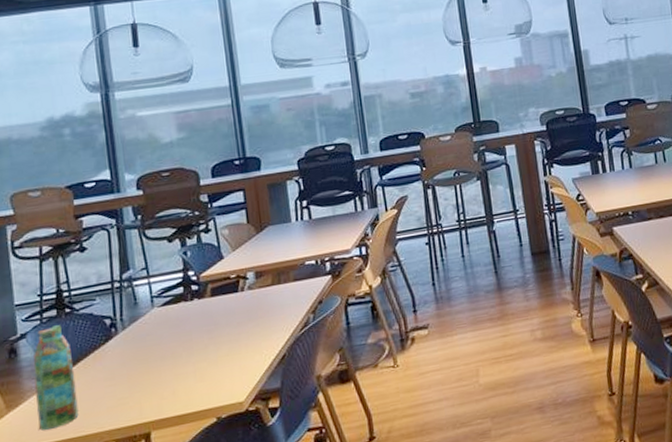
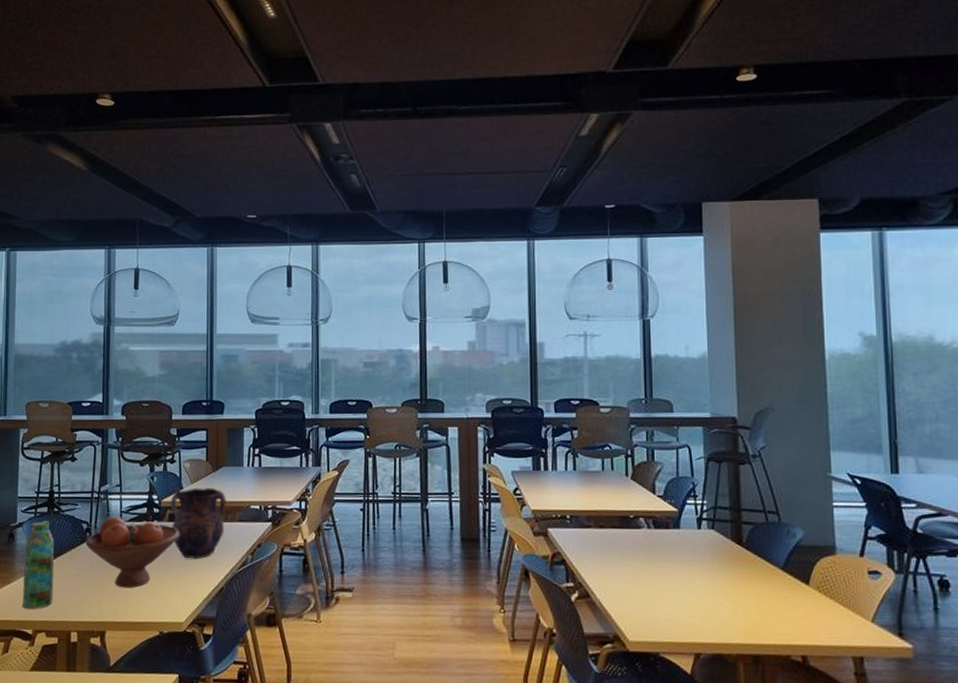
fruit bowl: none [111,300,227,381] -> present [85,516,180,588]
vase: none [210,251,279,333] -> present [170,488,226,560]

